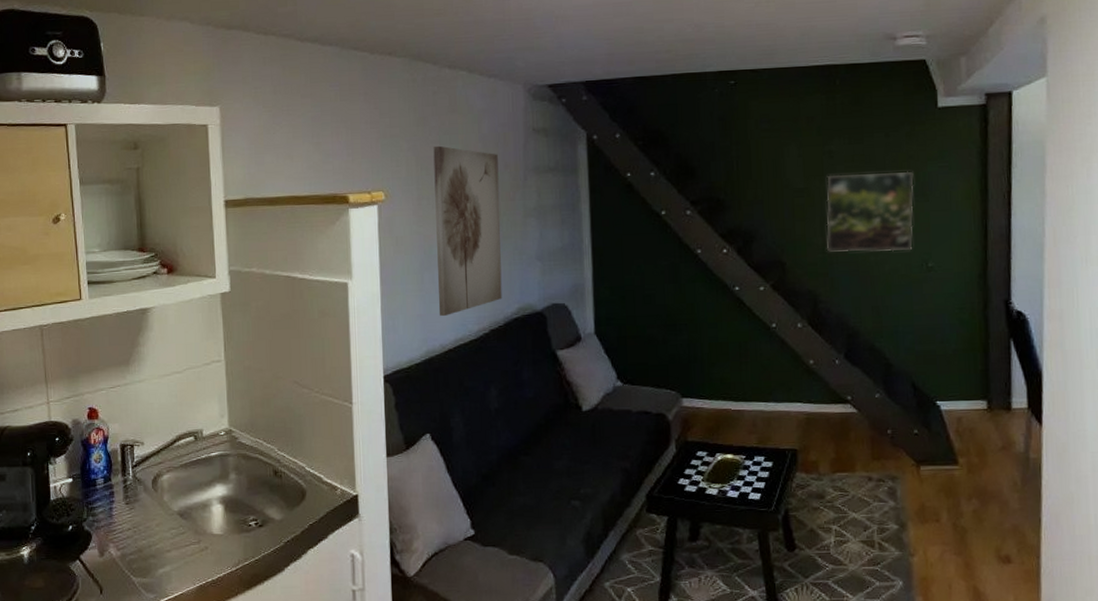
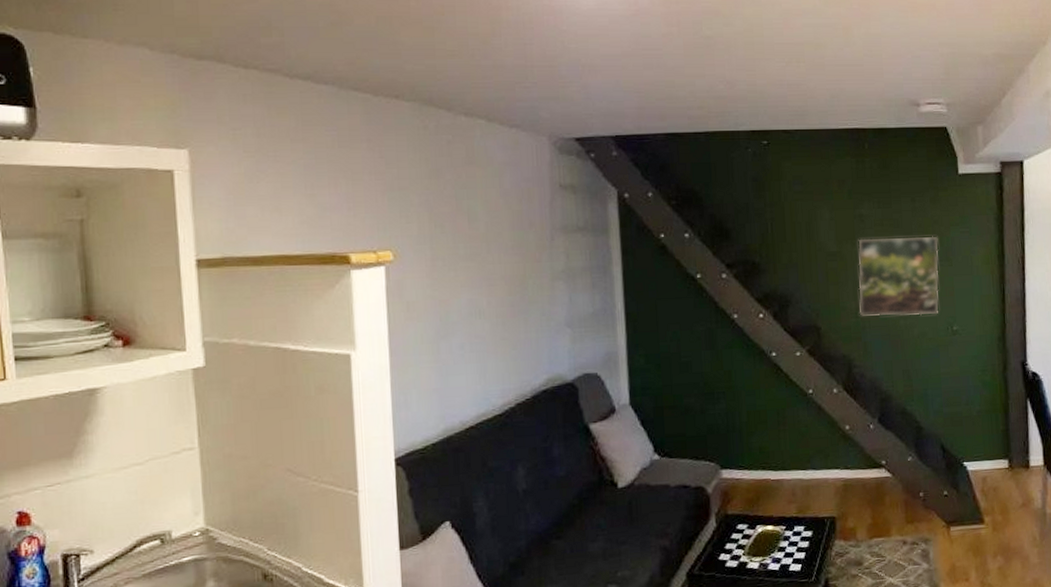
wall art: present [433,145,502,317] -> none [448,201,529,391]

